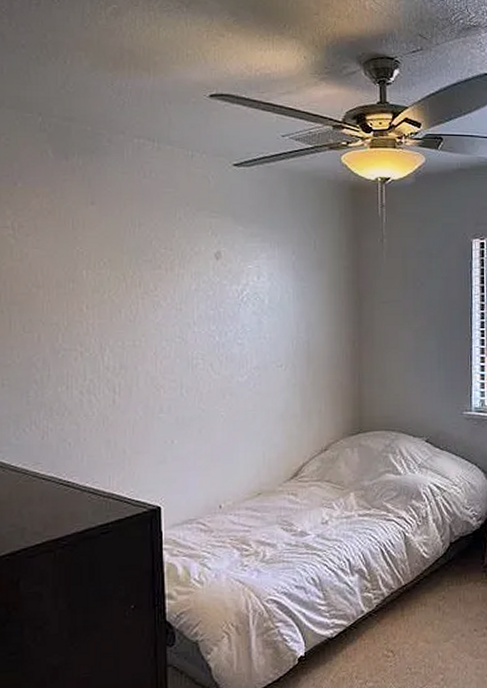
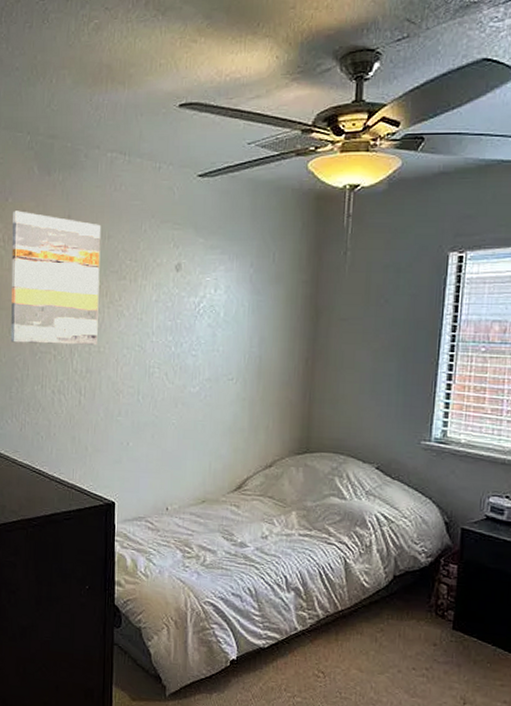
wall art: none [24,196,132,341] -> present [10,211,101,345]

